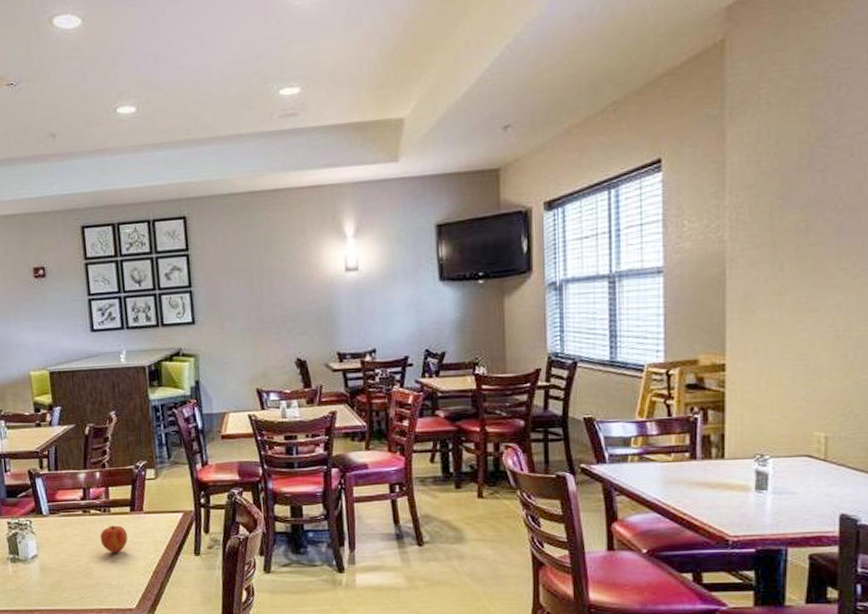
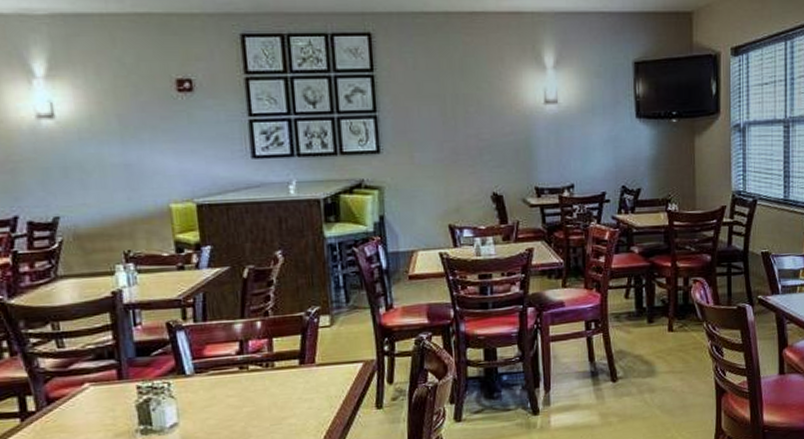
apple: present [100,525,128,554] -> none [260,381,297,414]

